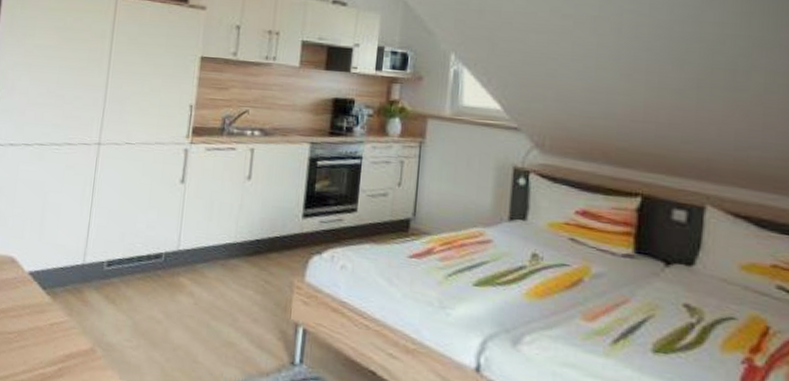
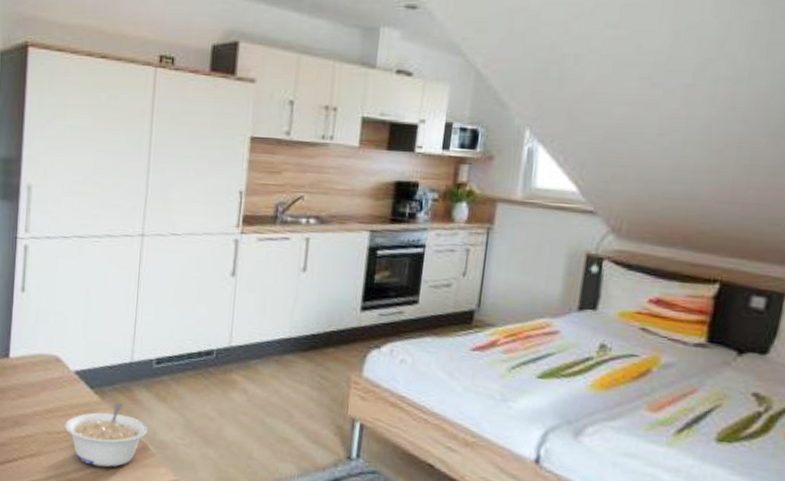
legume: none [16,304,97,369] -> present [65,402,149,467]

